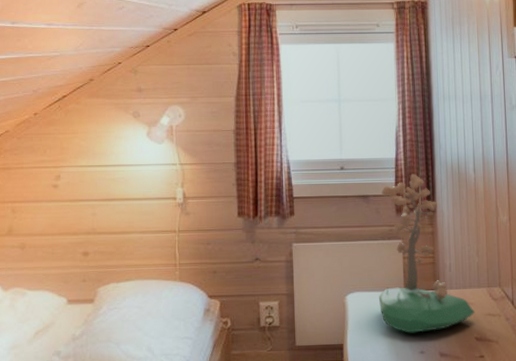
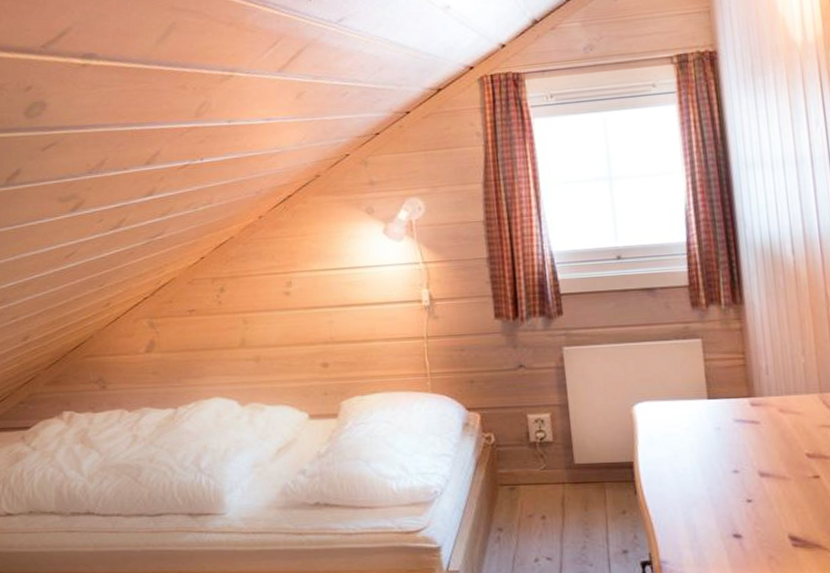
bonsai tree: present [379,174,475,333] -> none [671,259,804,449]

